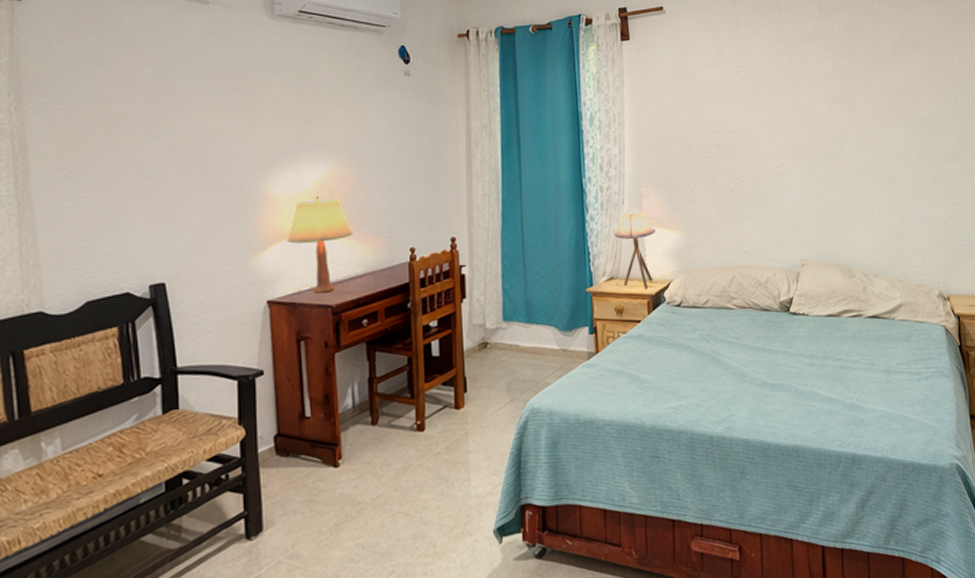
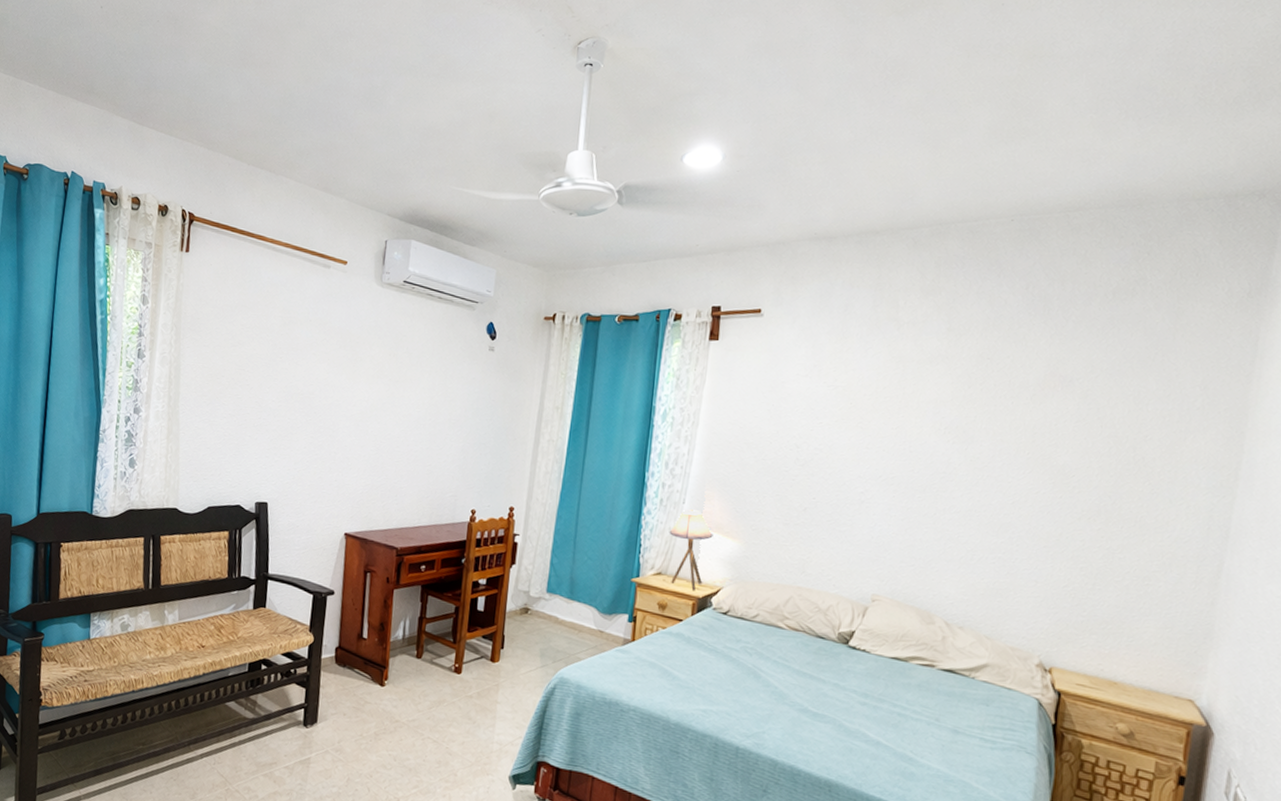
table lamp: present [286,196,353,293] -> none [367,450,424,536]

